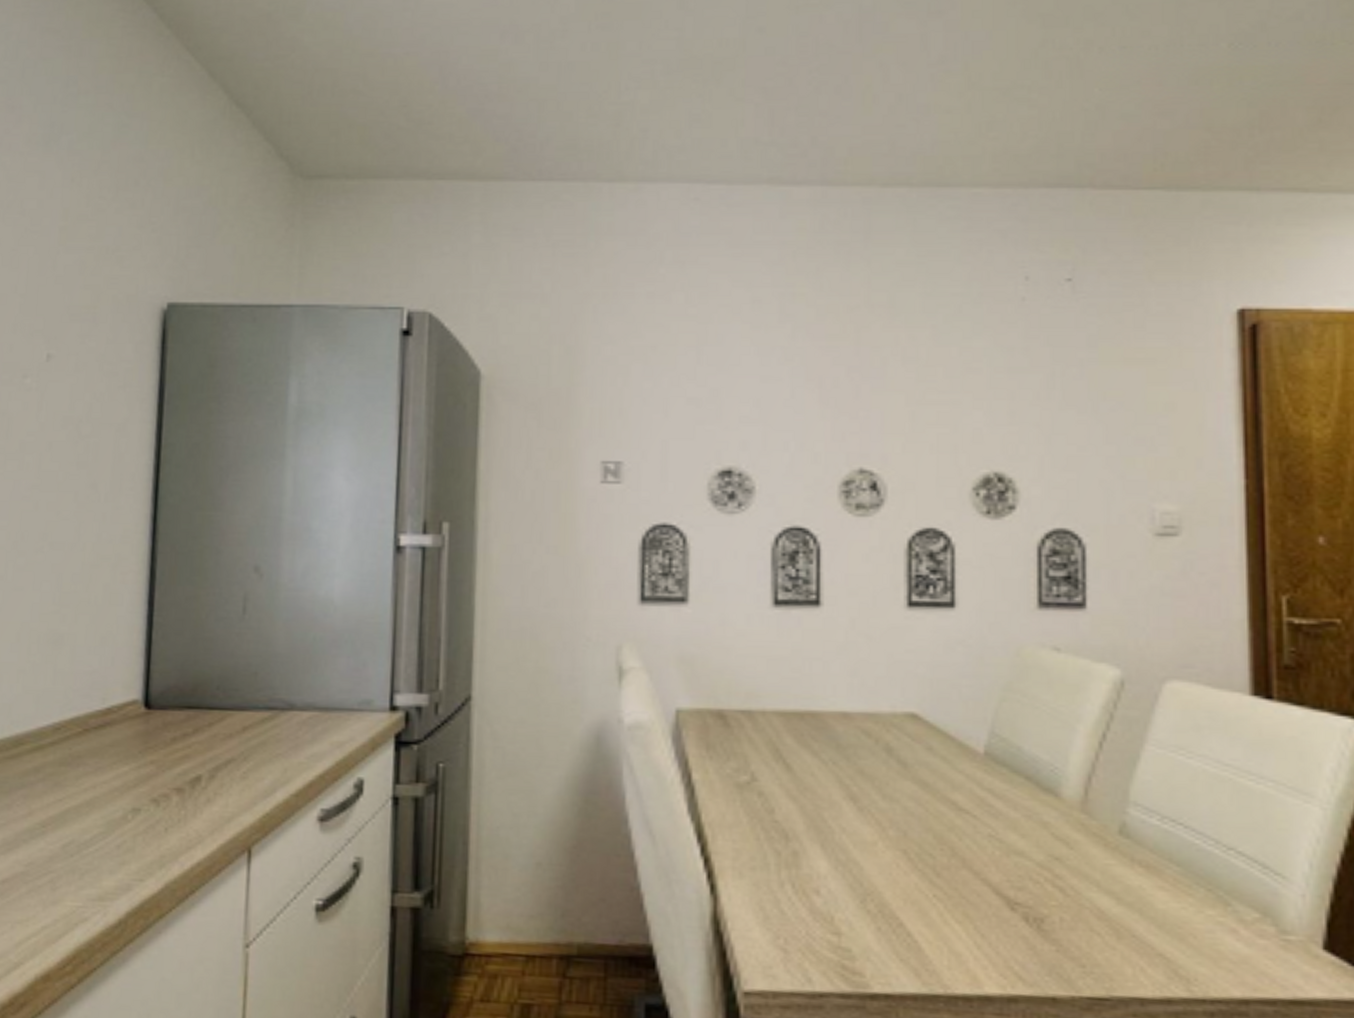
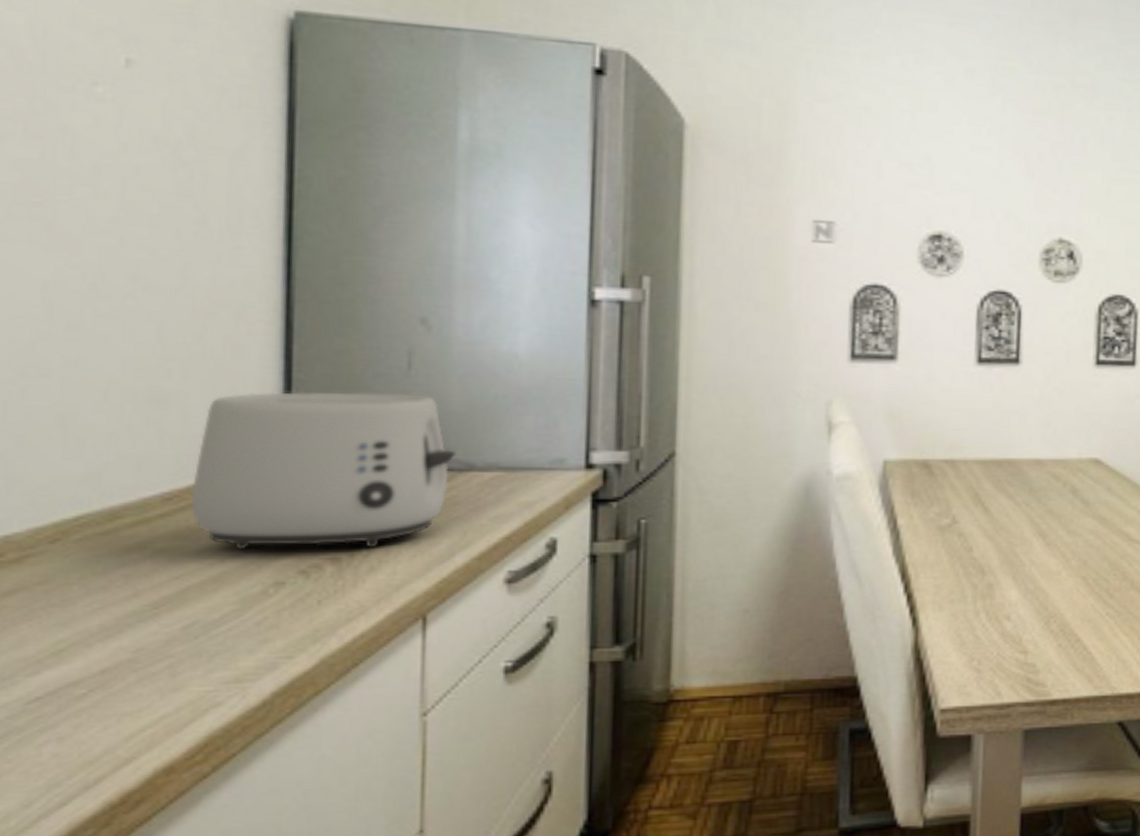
toaster: none [73,634,279,781] -> present [191,391,456,551]

